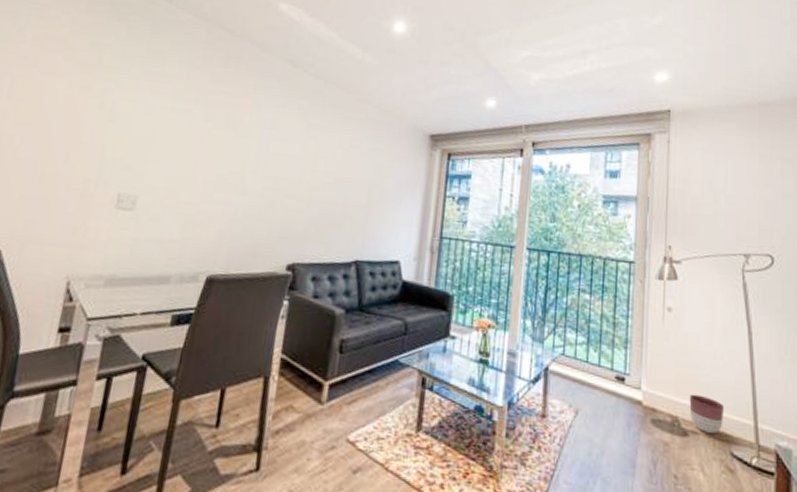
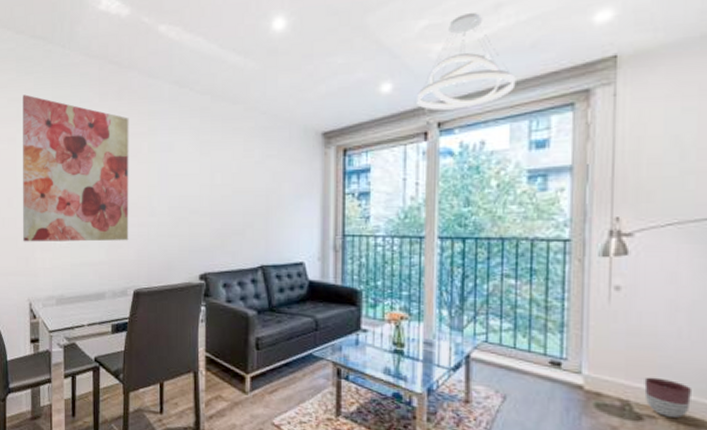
wall art: none [75,41,233,219] -> present [23,94,129,242]
pendant light: none [516,53,597,133] -> present [417,13,516,111]

